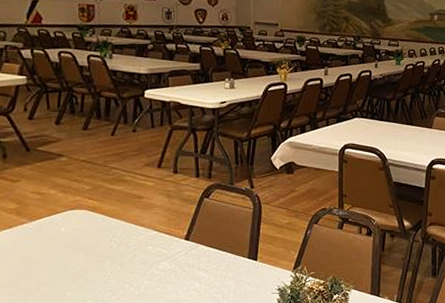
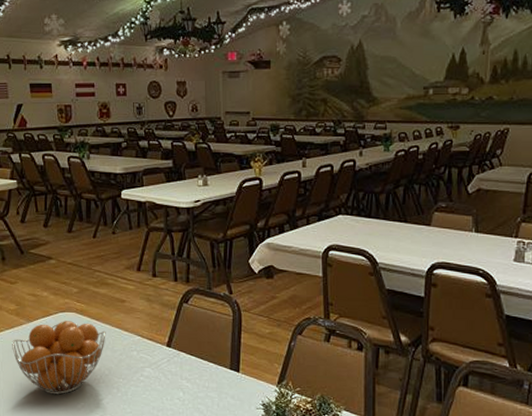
fruit basket: none [9,218,120,294] -> present [12,321,106,395]

